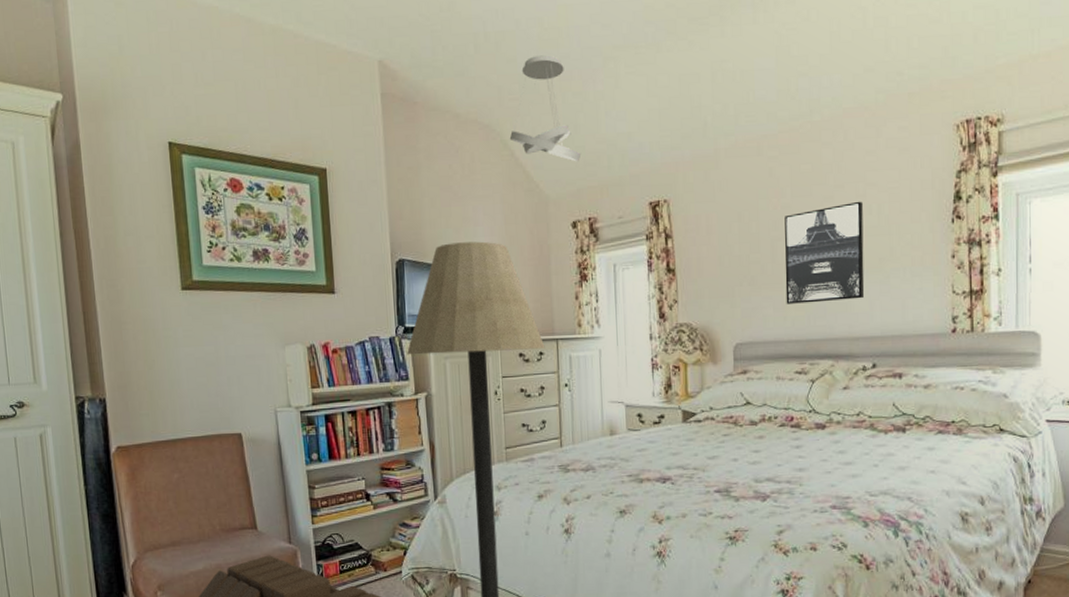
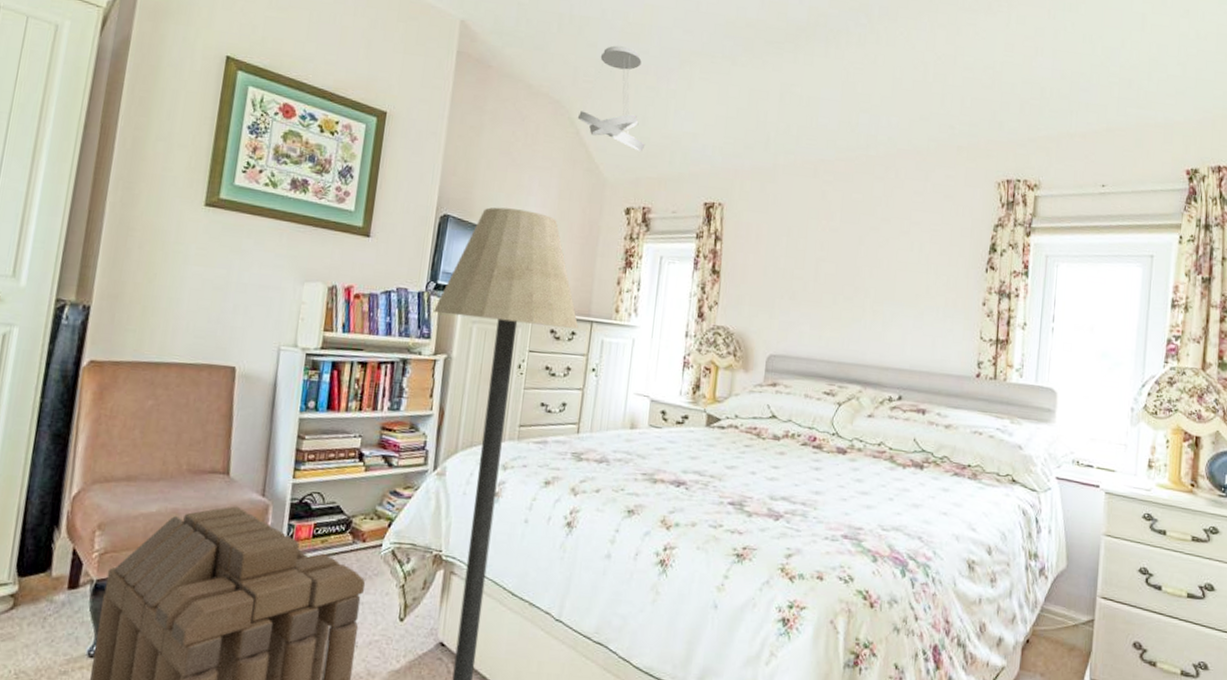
wall art: present [784,201,865,304] -> none [823,236,906,331]

